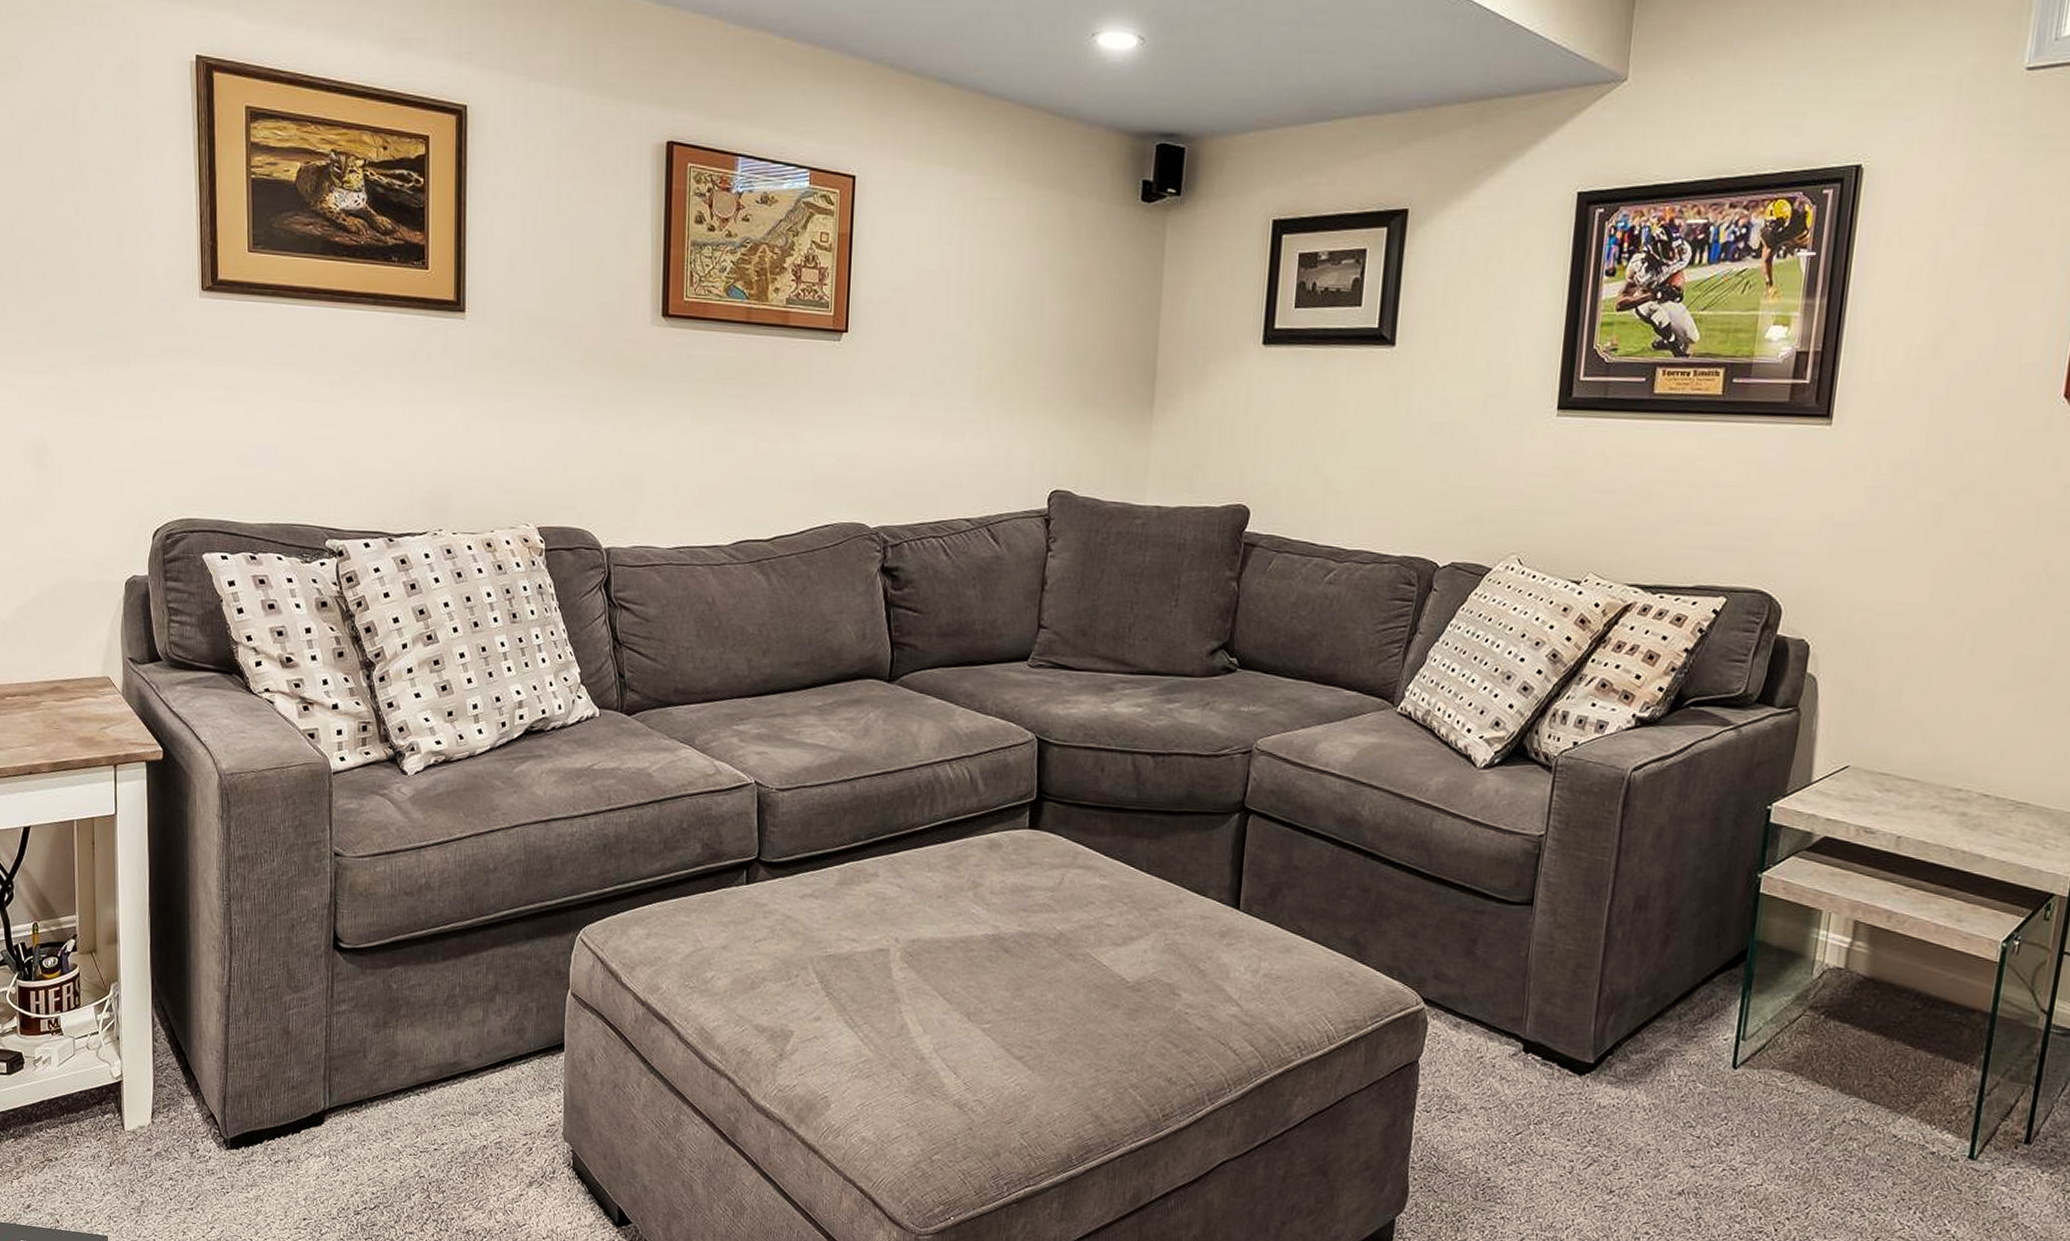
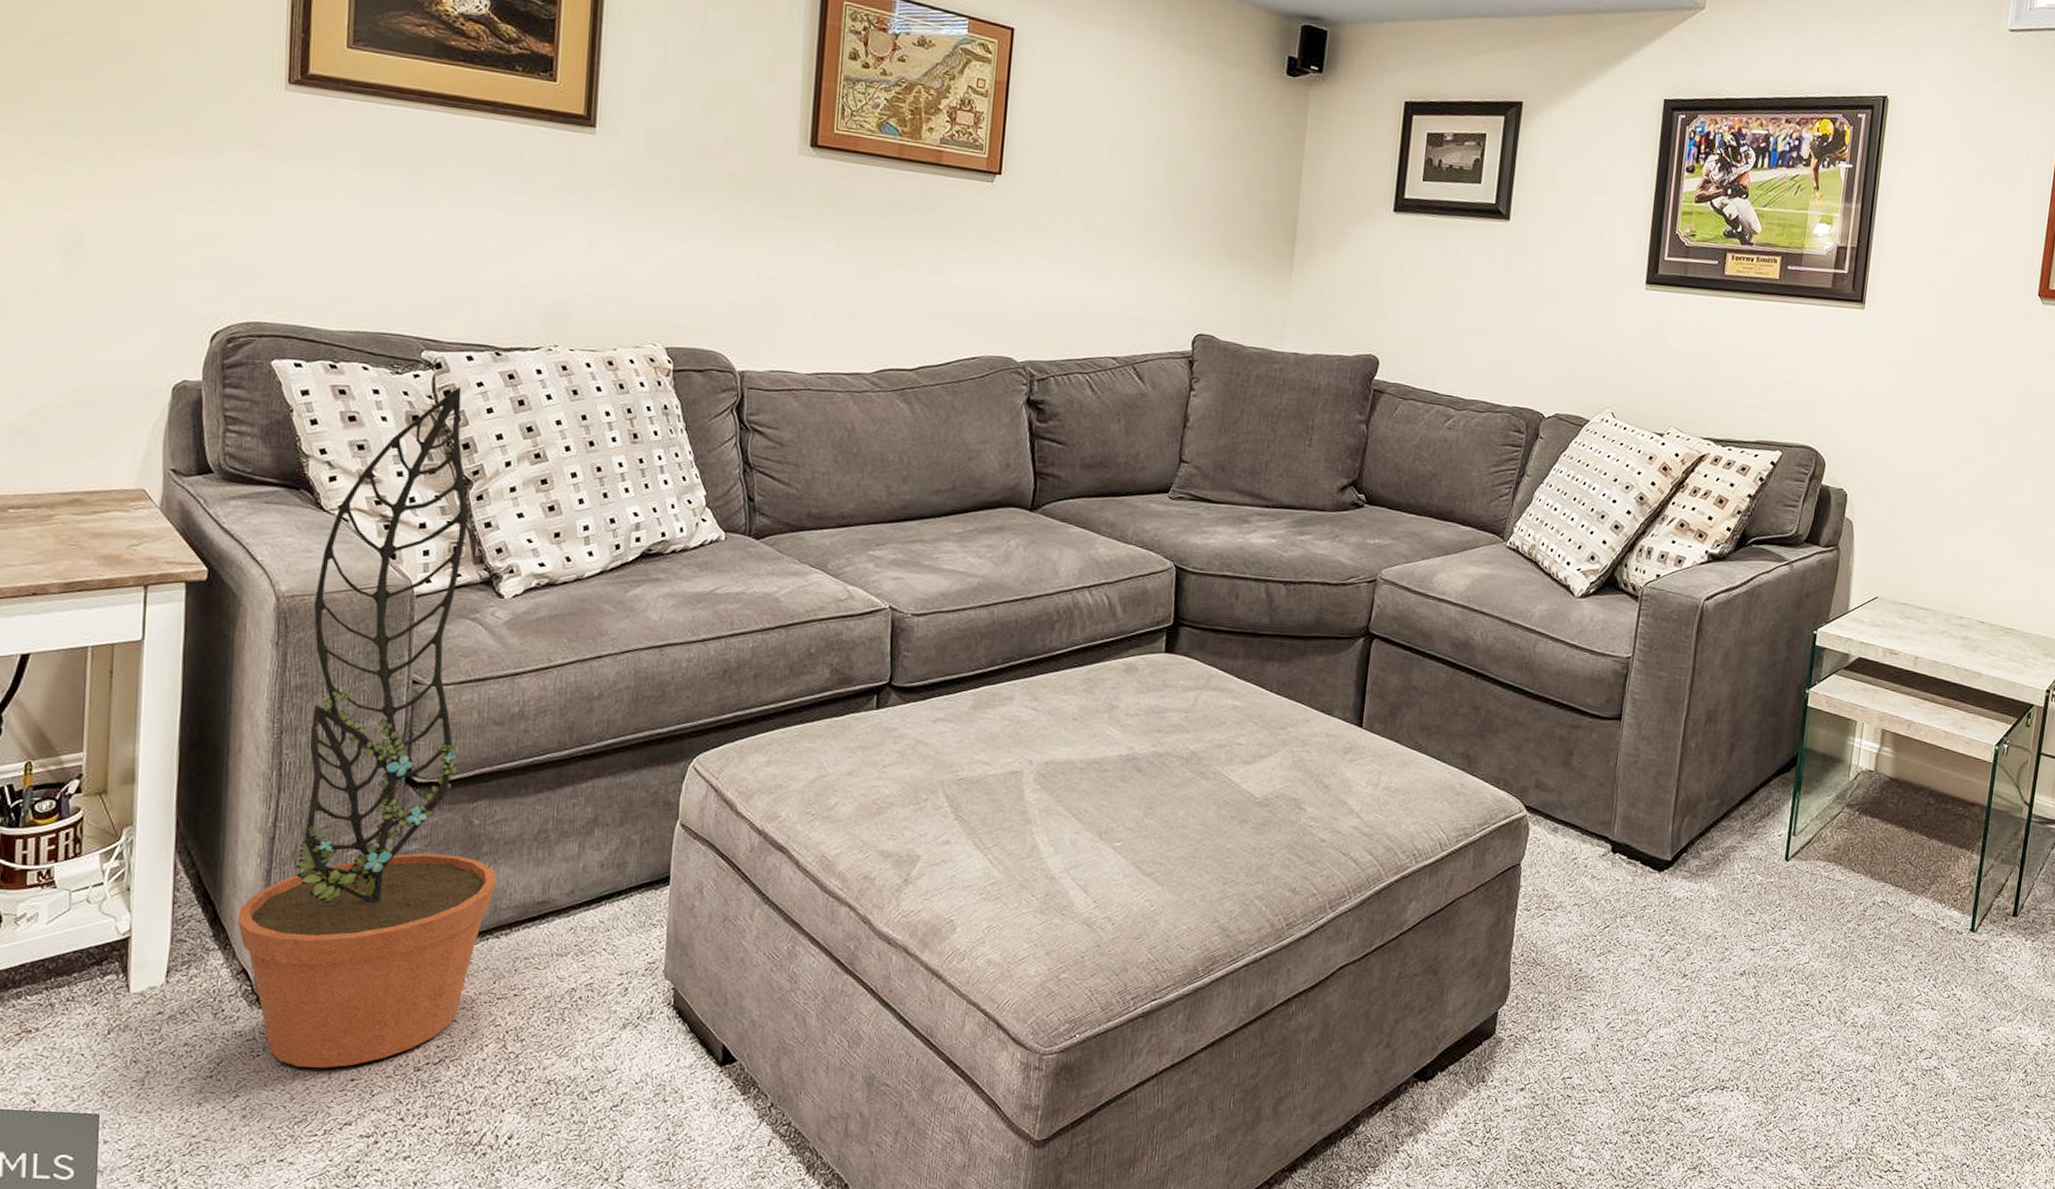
decorative plant: none [204,572,414,1207] -> present [237,386,497,1068]

